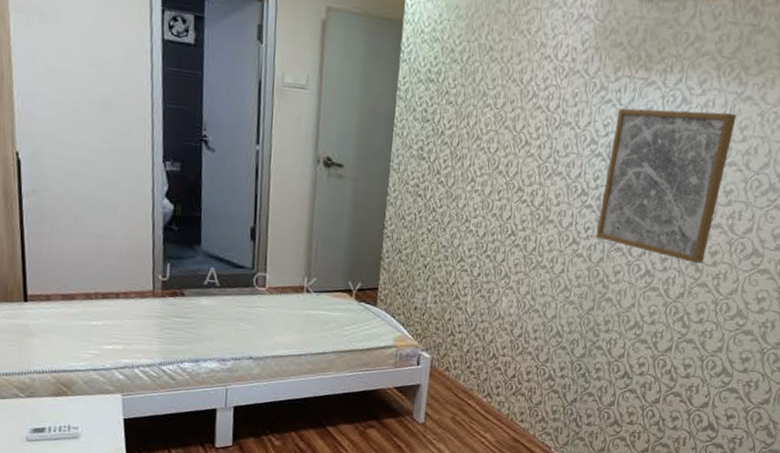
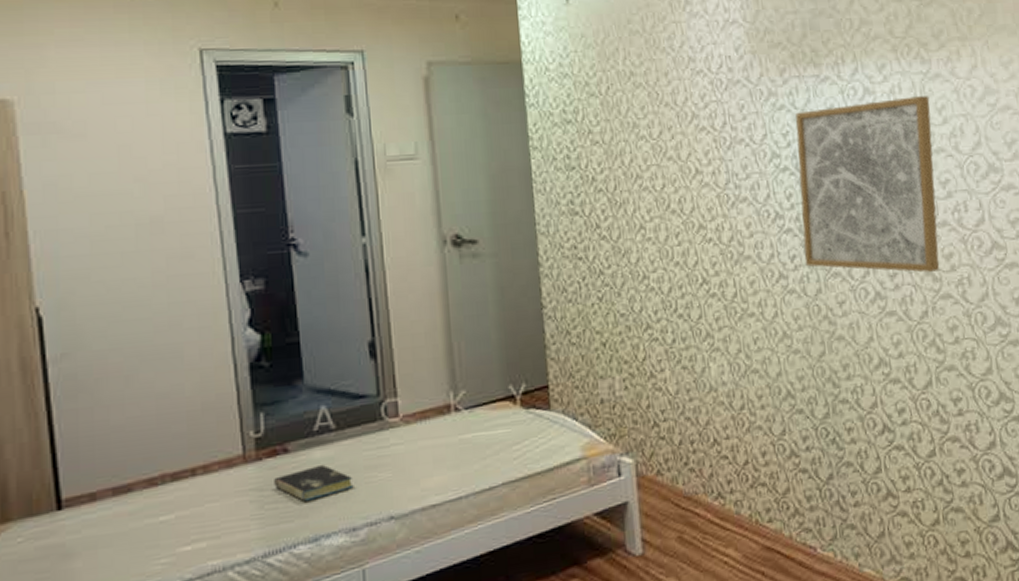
book: none [172,309,227,333] -> present [274,464,354,501]

